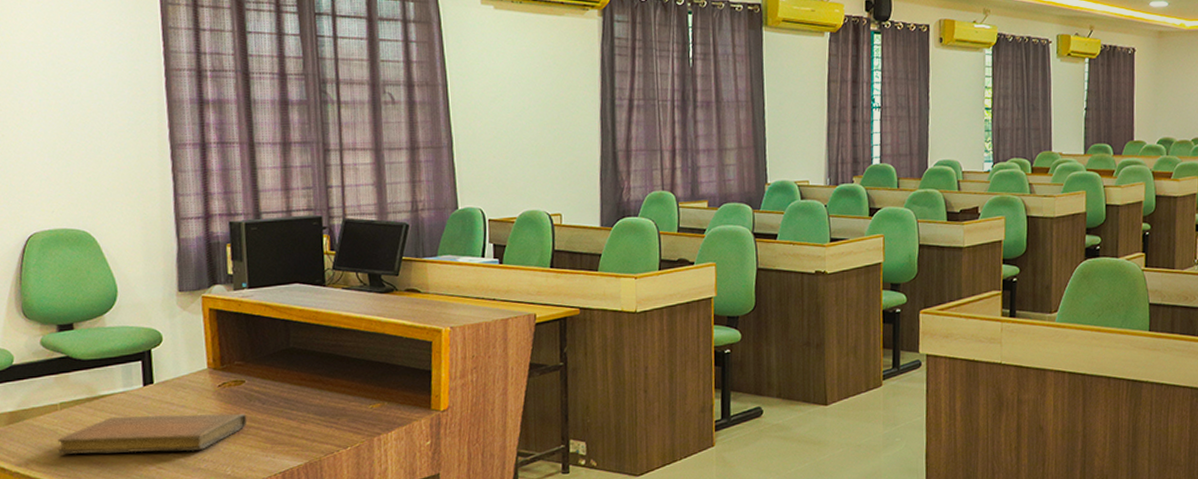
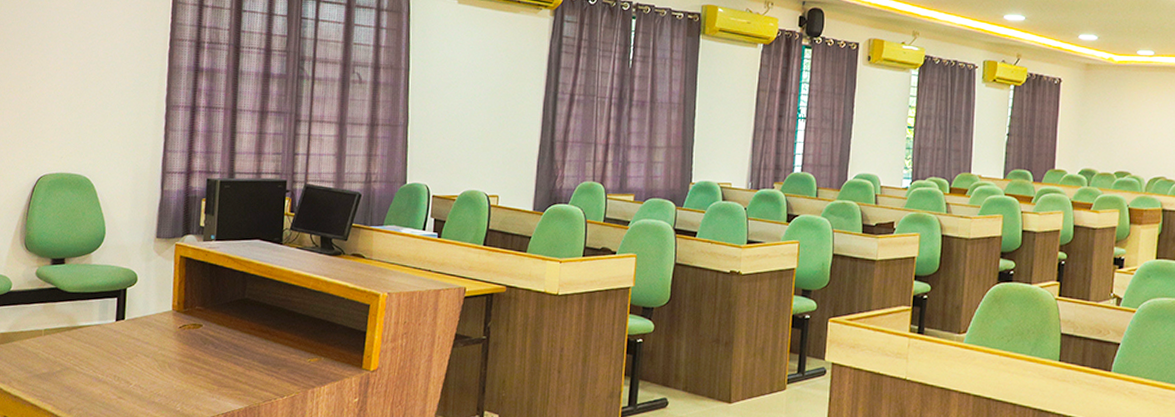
notebook: present [58,413,247,454] -> none [38,346,200,385]

